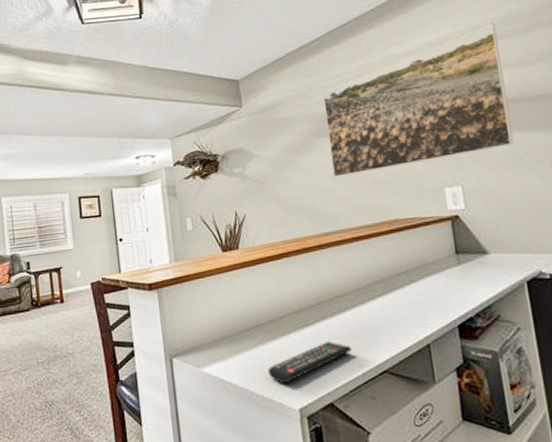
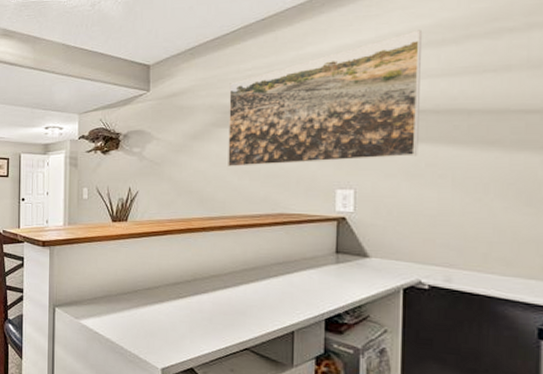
remote control: present [267,341,352,384] -> none [138,314,219,345]

